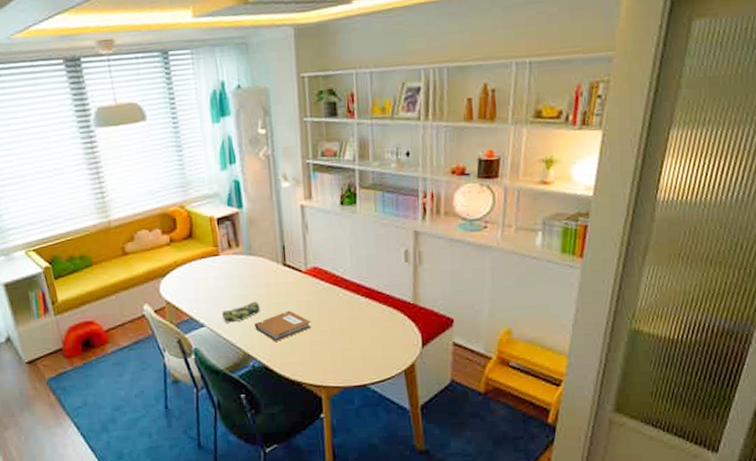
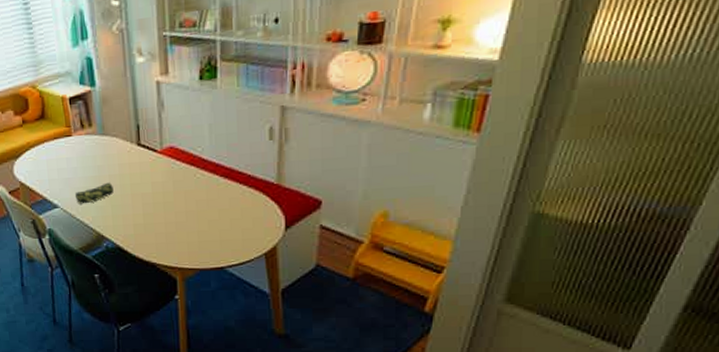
notebook: present [255,310,311,342] -> none [108,191,166,223]

